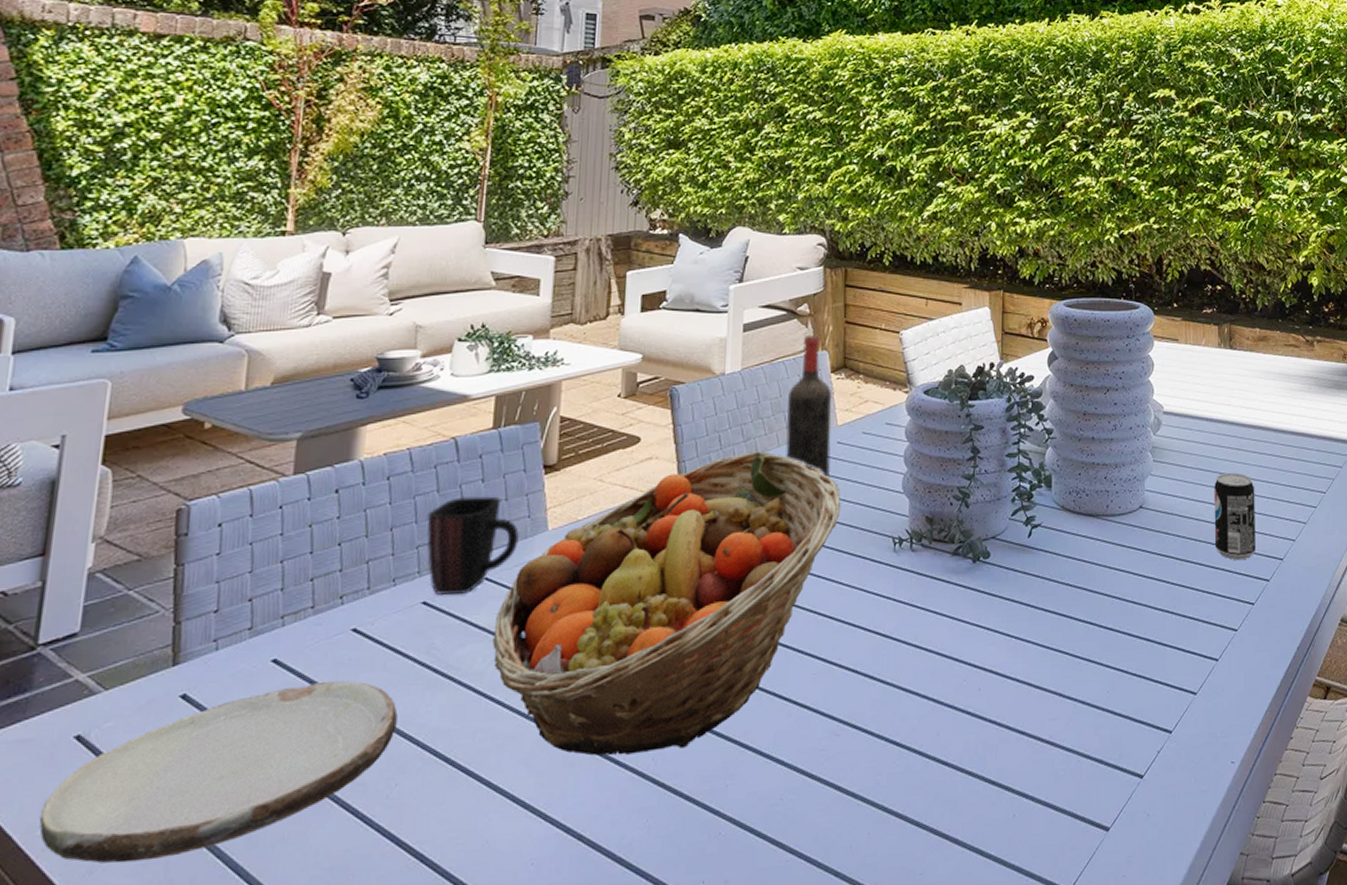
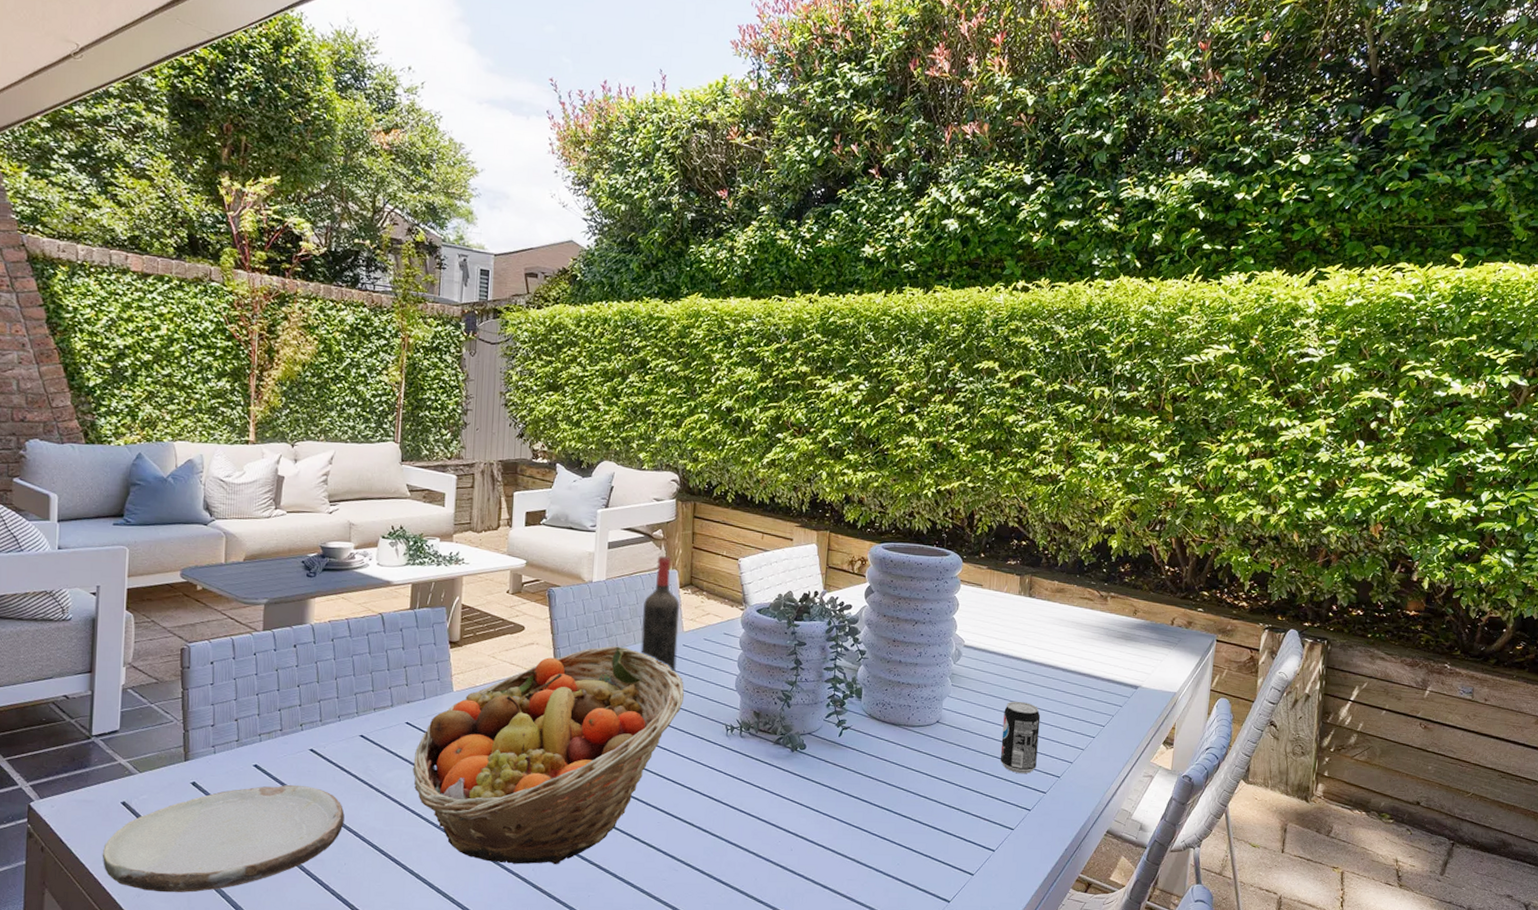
mug: present [427,496,520,596] -> none [362,659,432,732]

